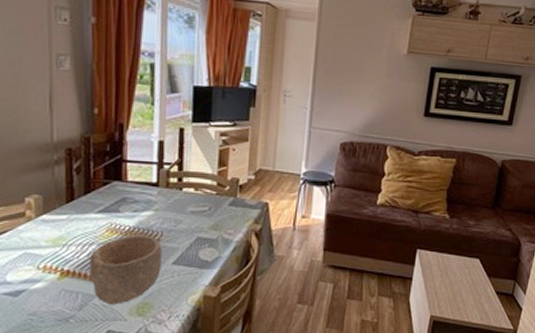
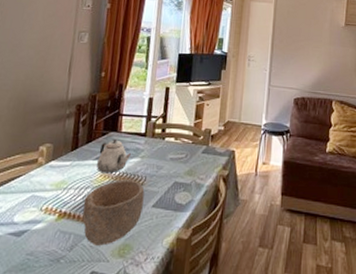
teapot: none [101,190,143,228] -> present [97,139,132,174]

